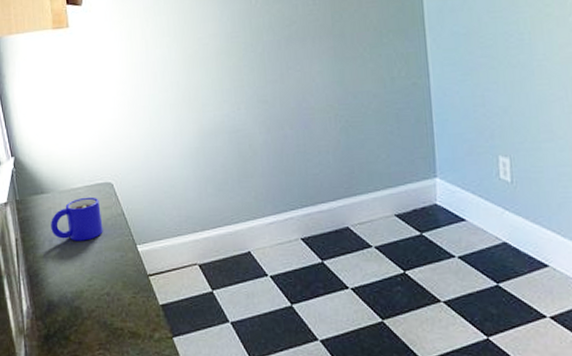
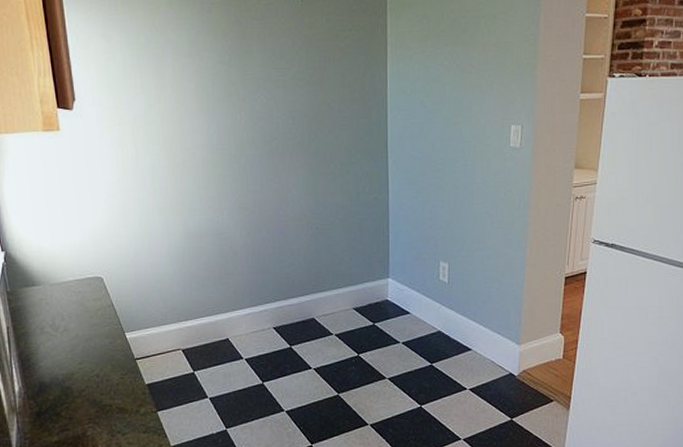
mug: present [51,197,103,241] -> none [42,289,93,329]

